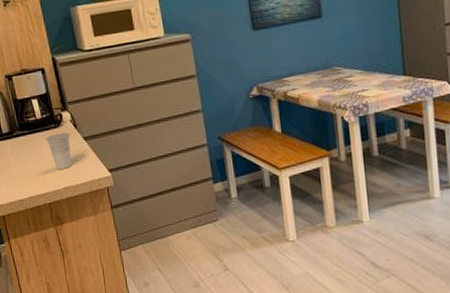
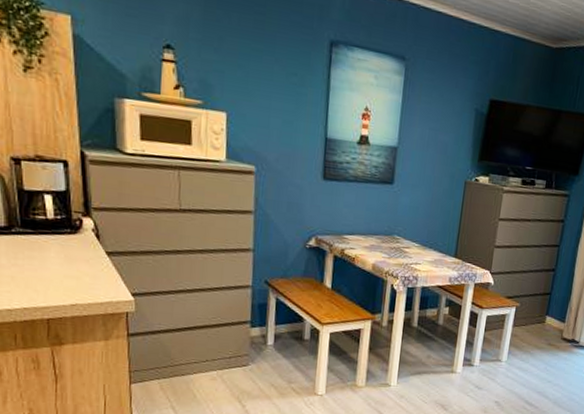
cup: present [46,132,72,170] -> none [56,240,88,284]

